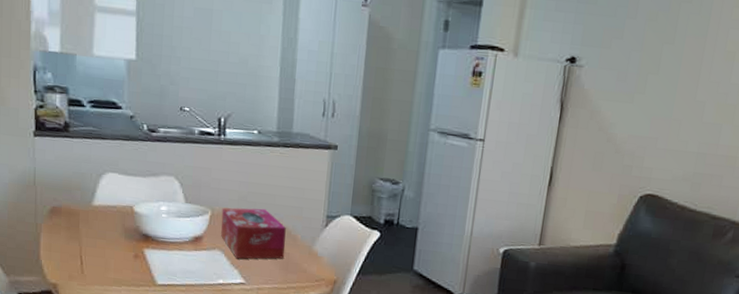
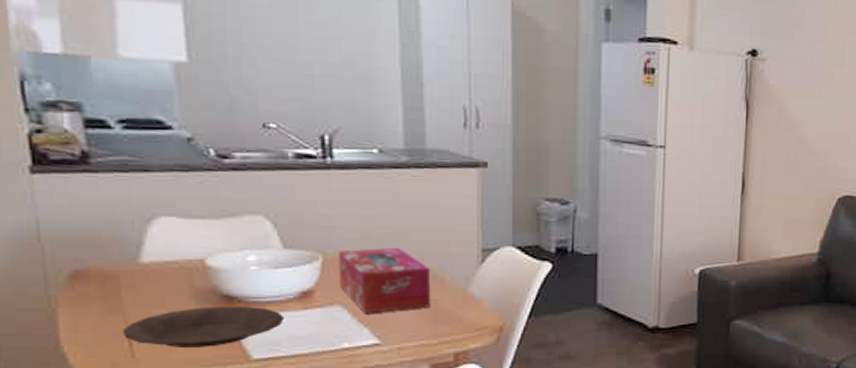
plate: none [78,241,182,272] -> present [123,306,285,347]

